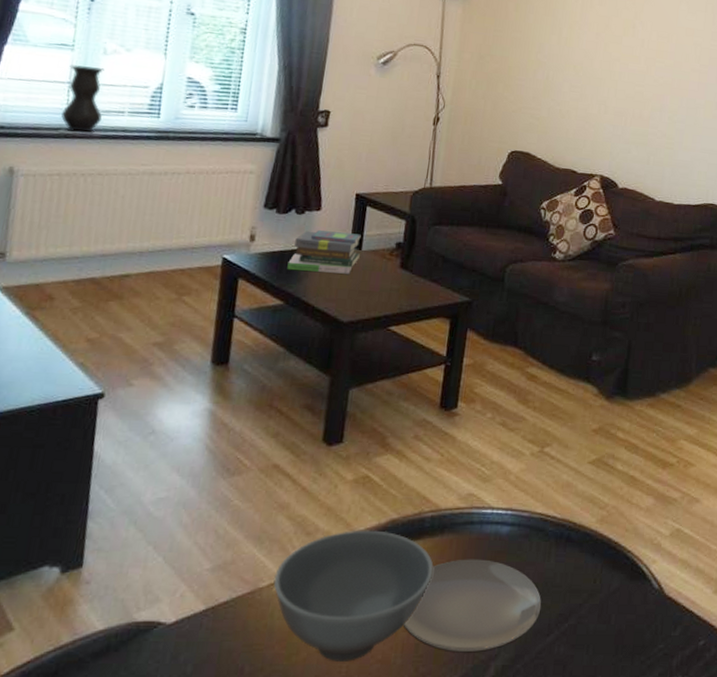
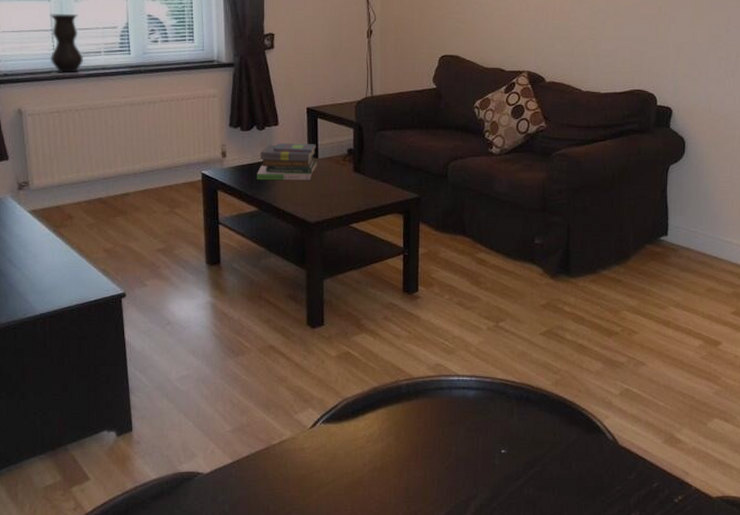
bowl: present [273,530,434,662] -> none [283,397,414,502]
plate: present [403,559,542,653] -> none [393,418,510,494]

